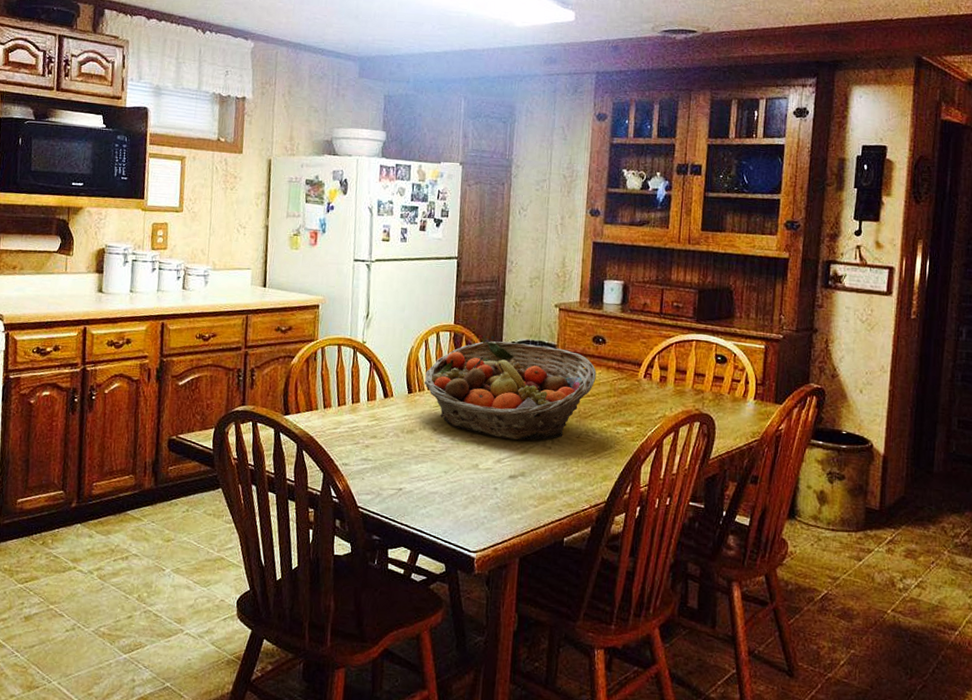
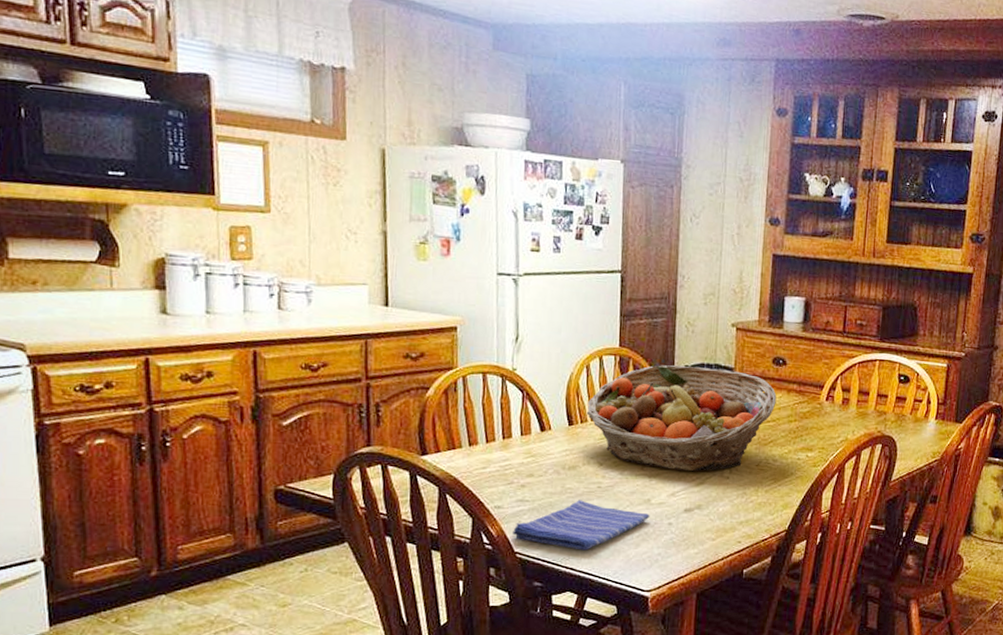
dish towel: none [356,461,478,509] -> present [513,500,650,551]

